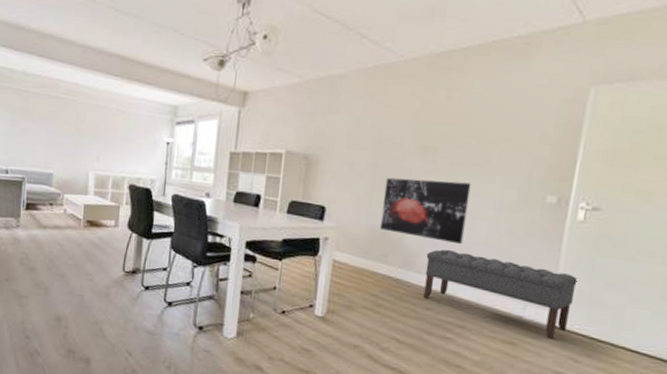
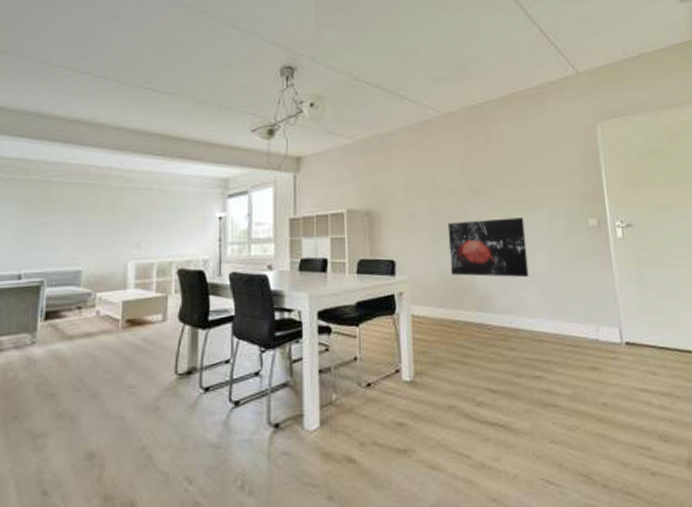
bench: present [423,249,578,339] -> none [499,284,638,356]

